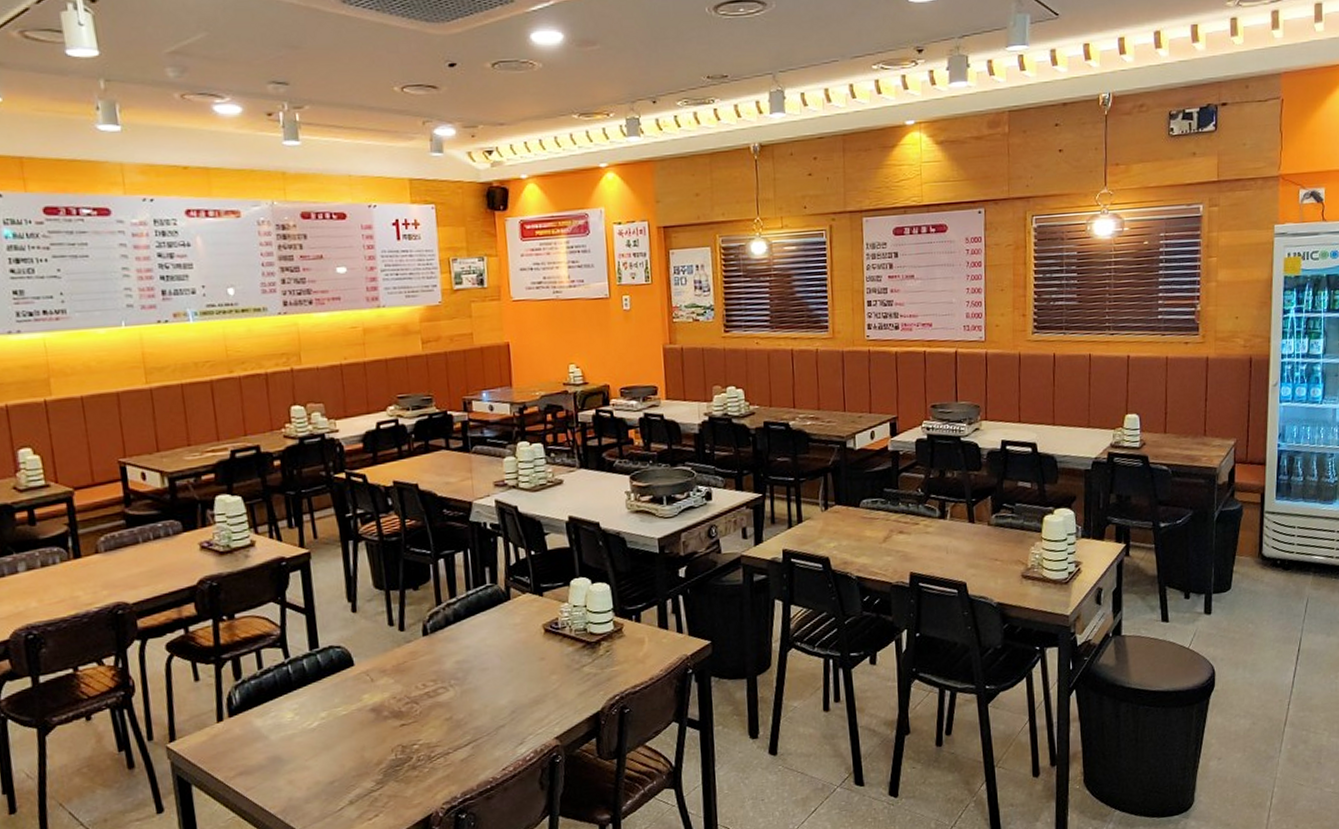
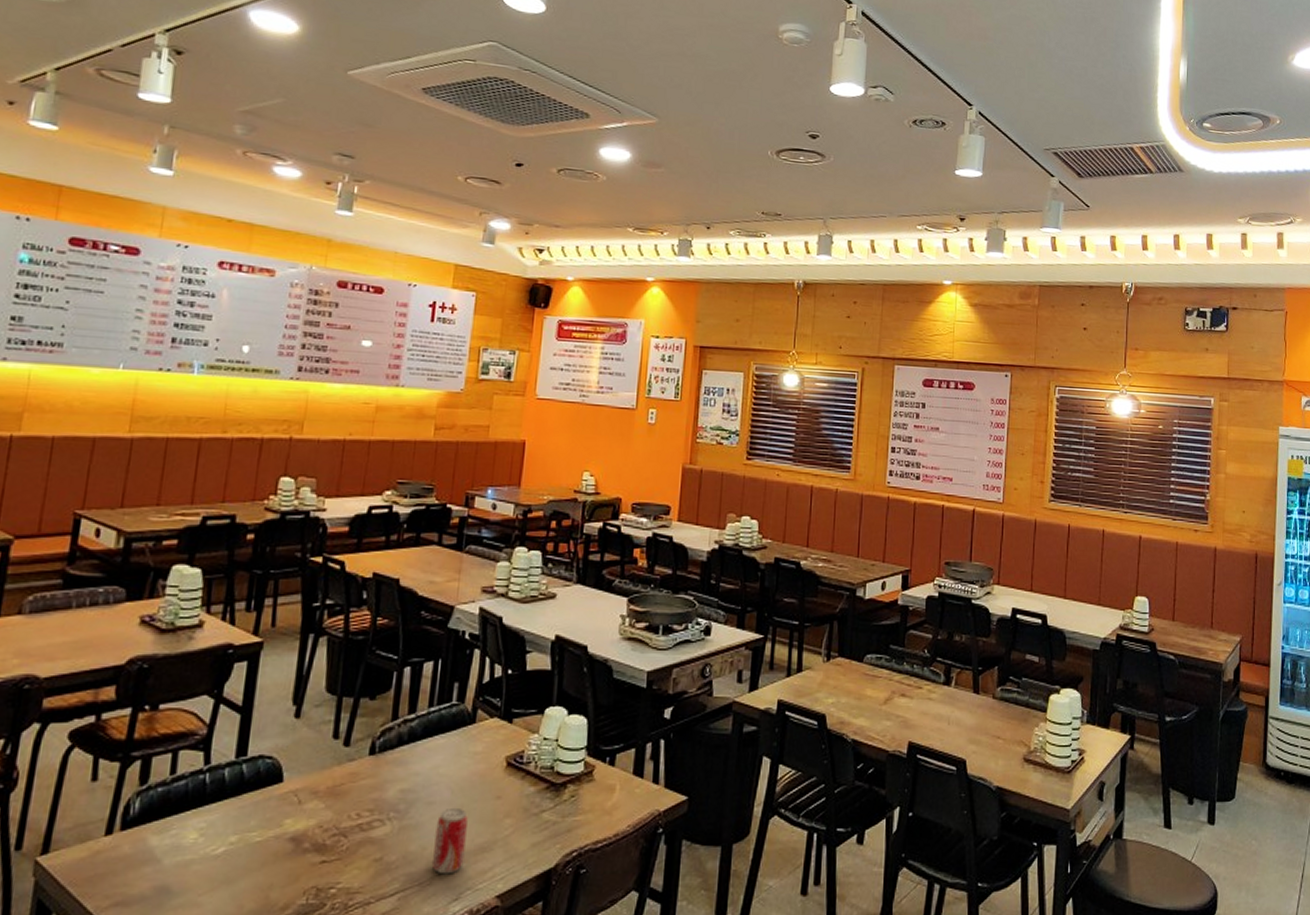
beverage can: none [492,670,522,725] -> present [431,807,468,875]

